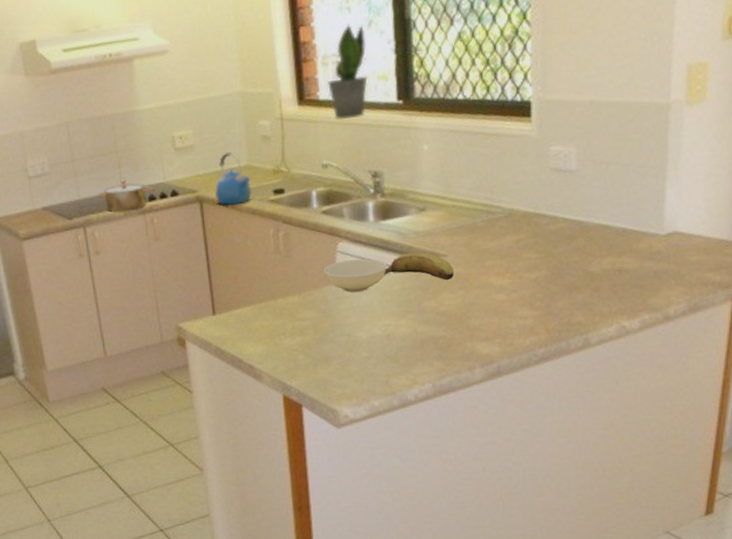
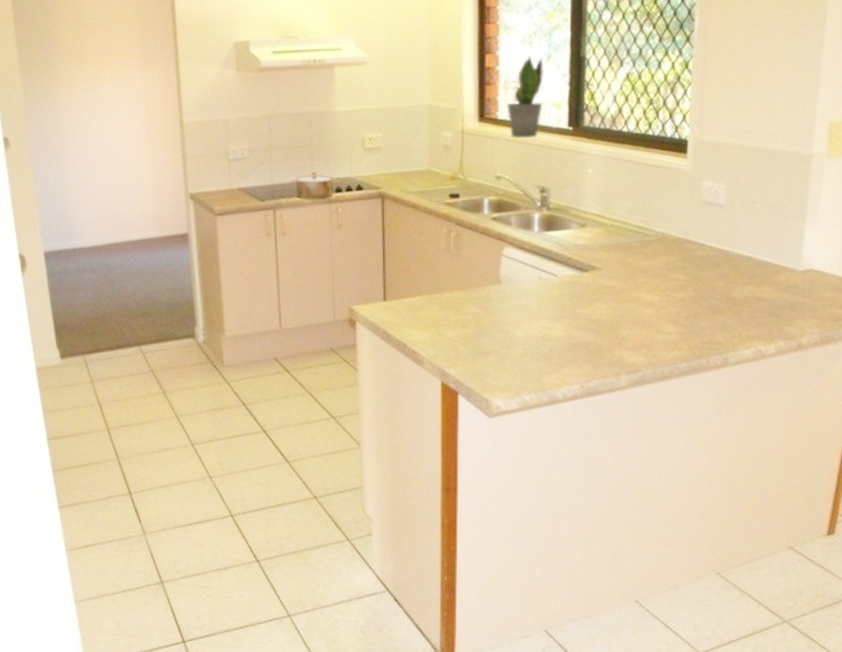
kettle: present [215,152,252,206] -> none [397,157,430,204]
bowl: present [323,259,388,292] -> none [488,264,548,293]
fruit: present [384,251,455,280] -> none [544,263,608,291]

